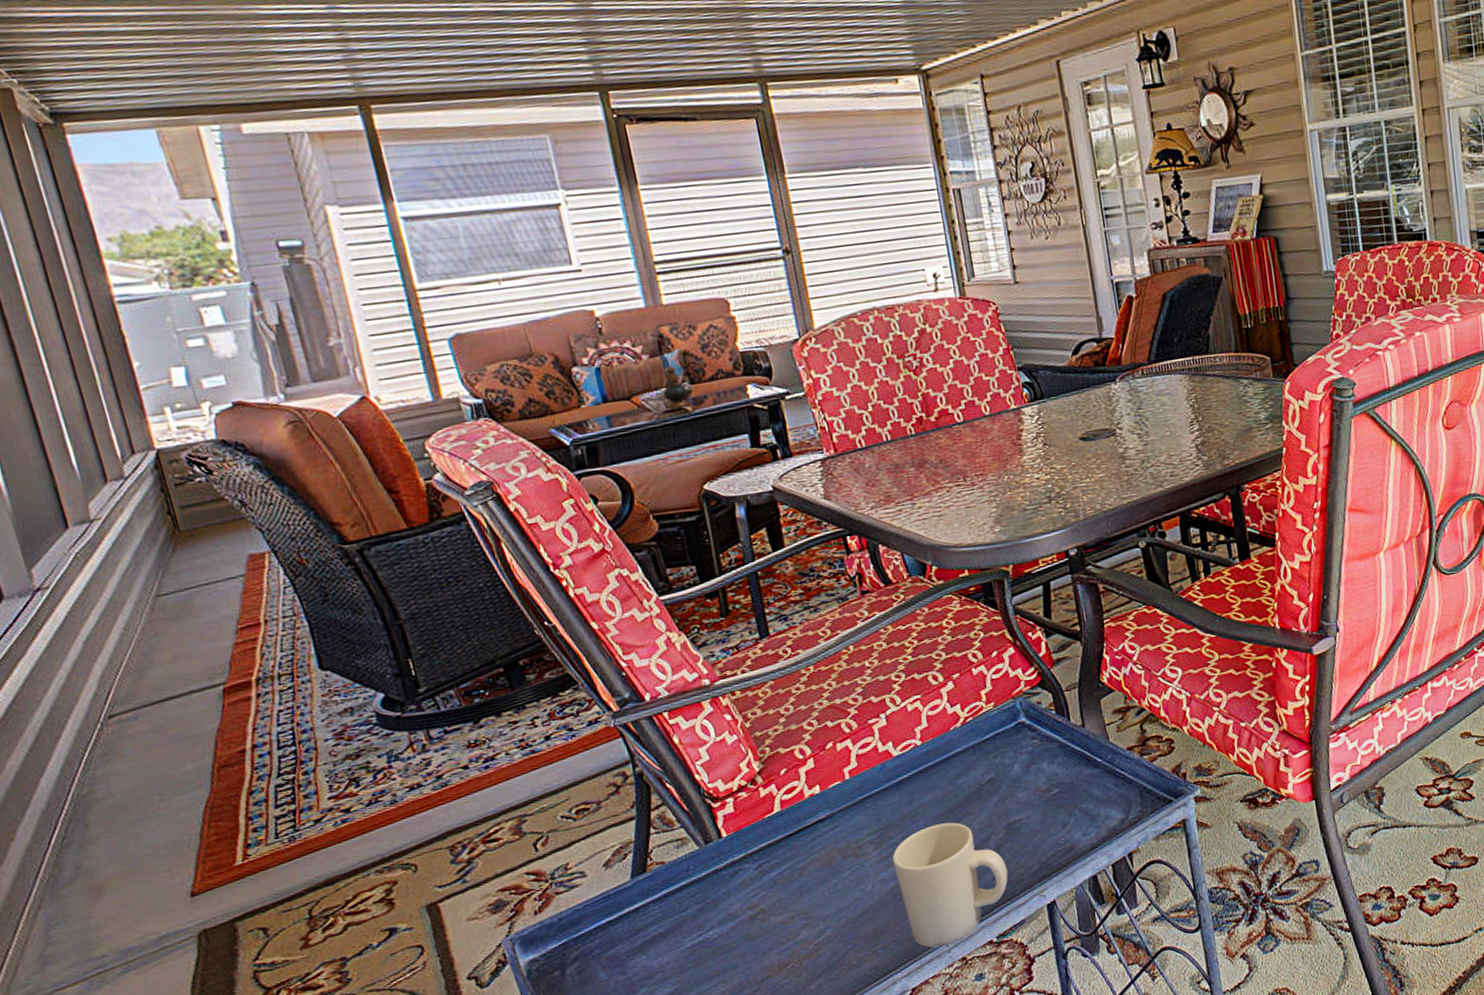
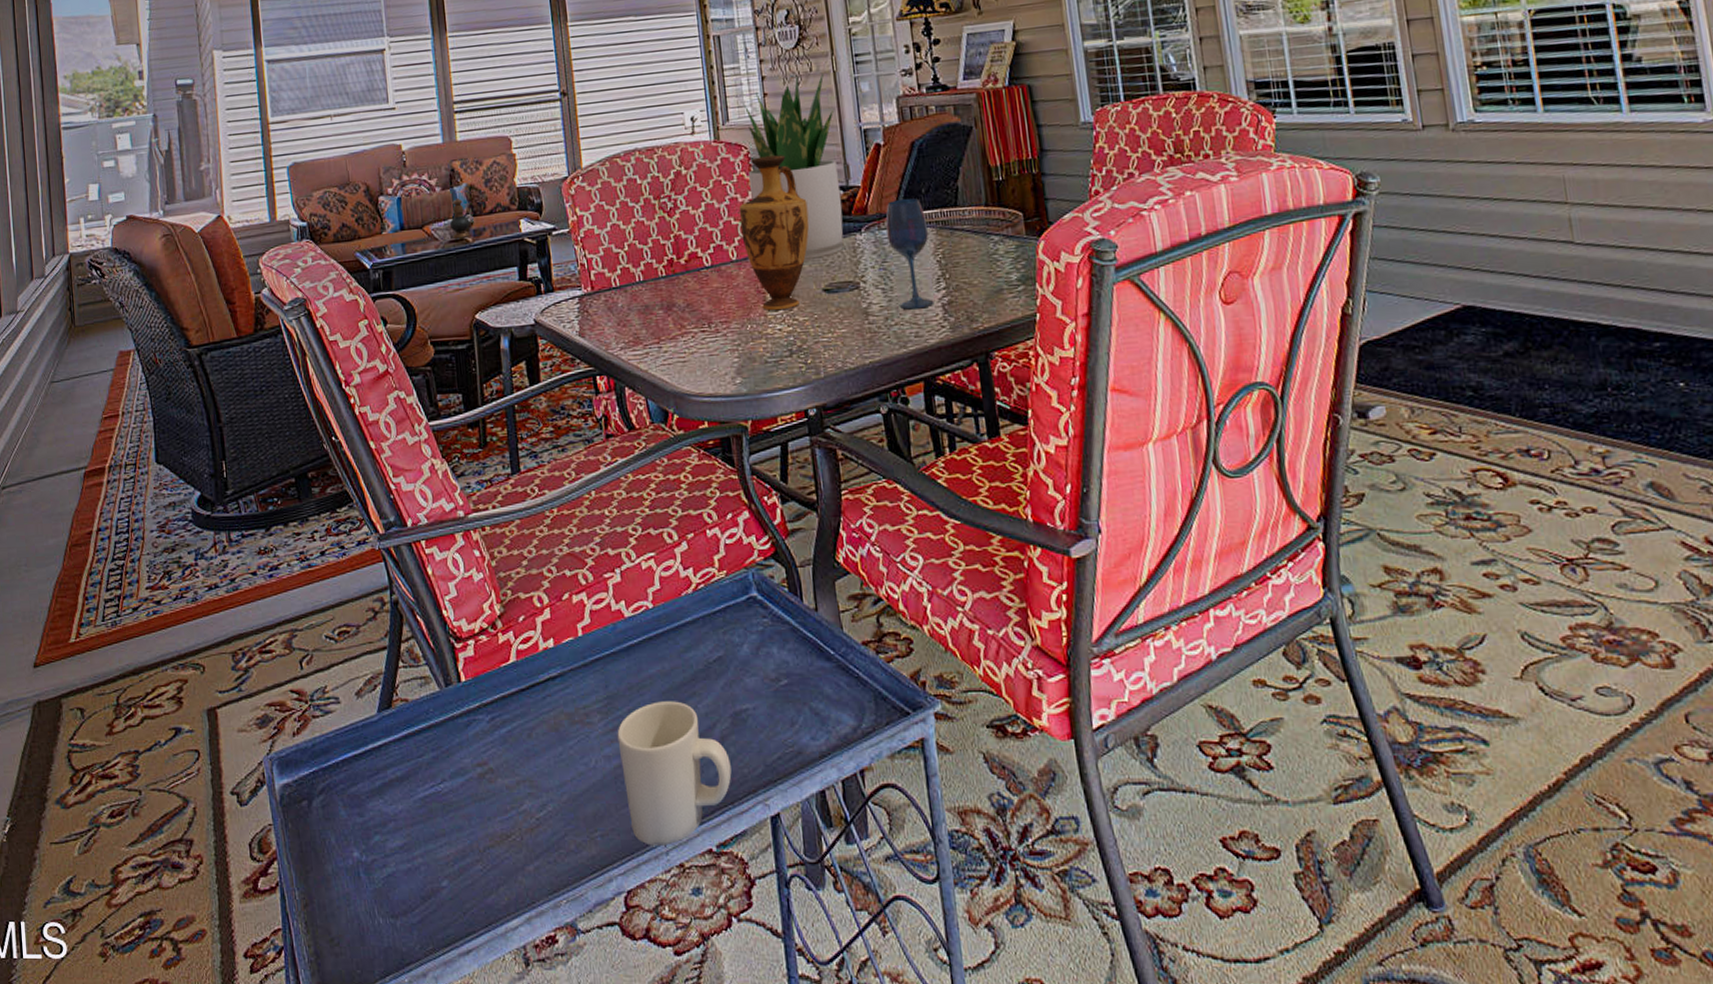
planter: none [989,228,1099,412] -> present [743,74,844,261]
vase: none [989,309,1064,462] -> present [738,154,810,311]
wineglass: none [1139,347,1188,452] -> present [885,198,934,310]

